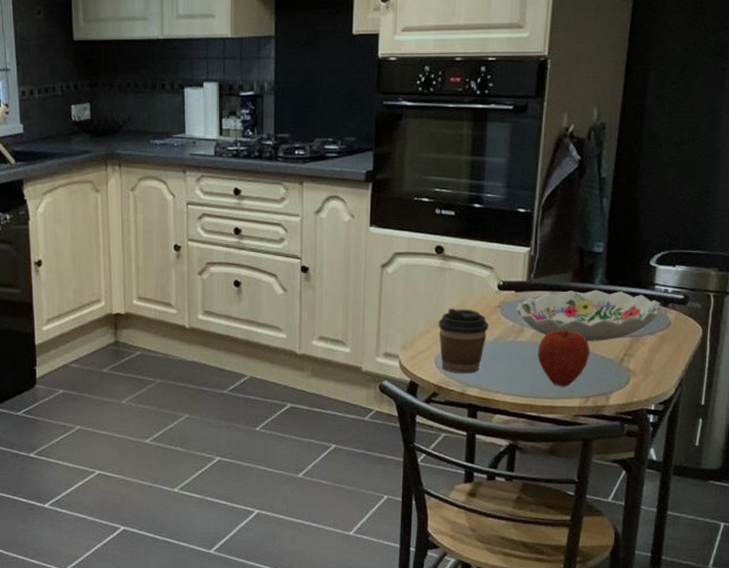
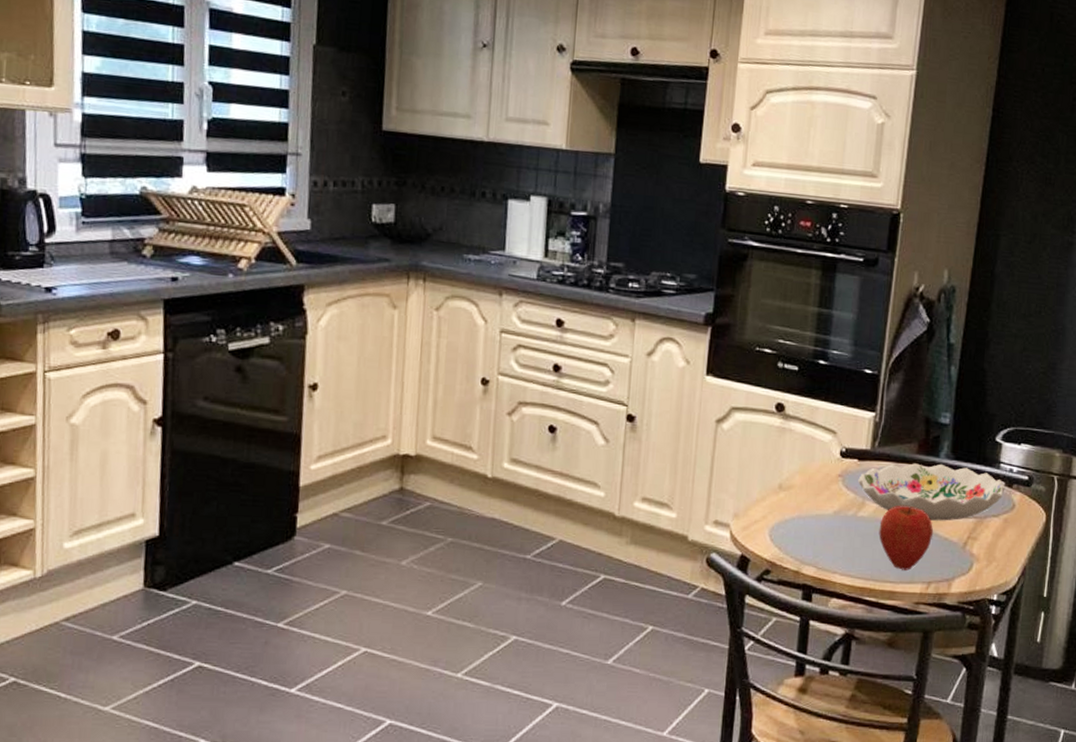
coffee cup: present [438,308,488,374] -> none [774,474,829,550]

